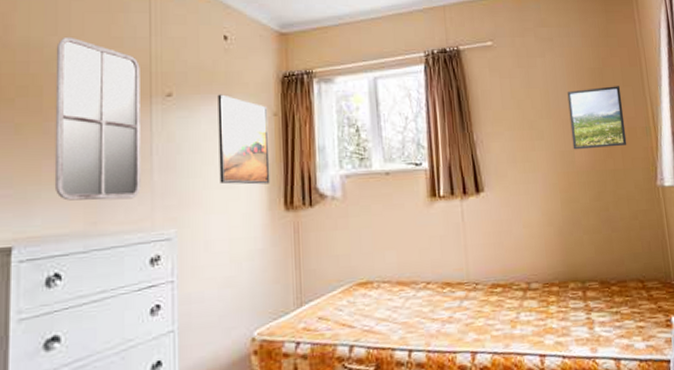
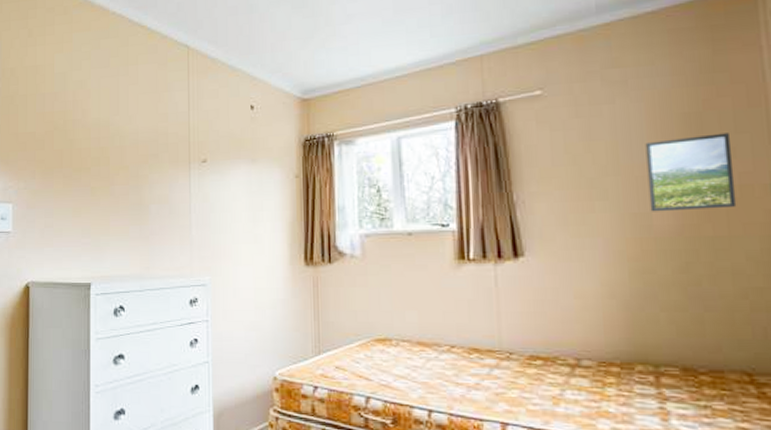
home mirror: present [54,36,141,201] -> none [118,115,182,250]
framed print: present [217,94,270,185] -> none [245,159,292,241]

